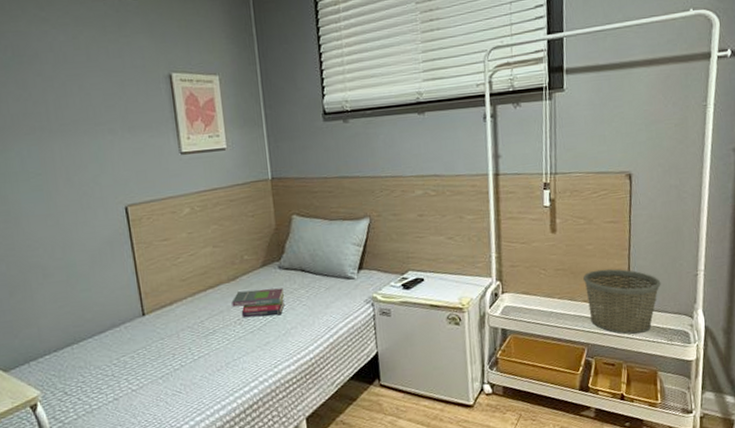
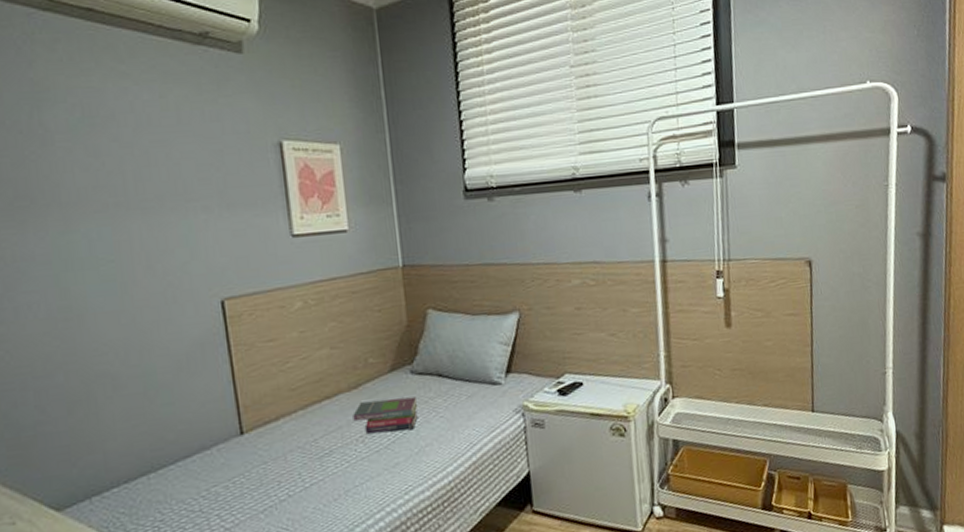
basket: present [583,269,661,334] -> none [762,368,847,442]

